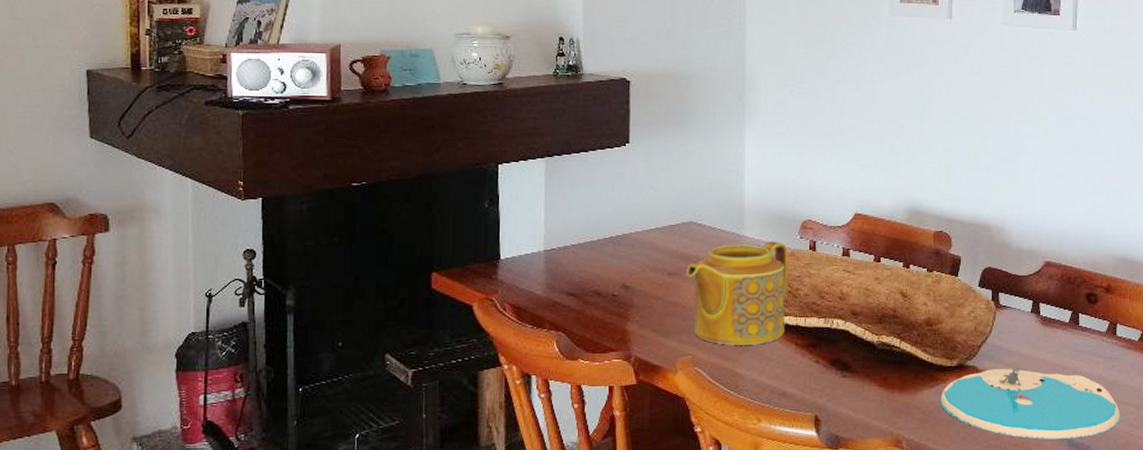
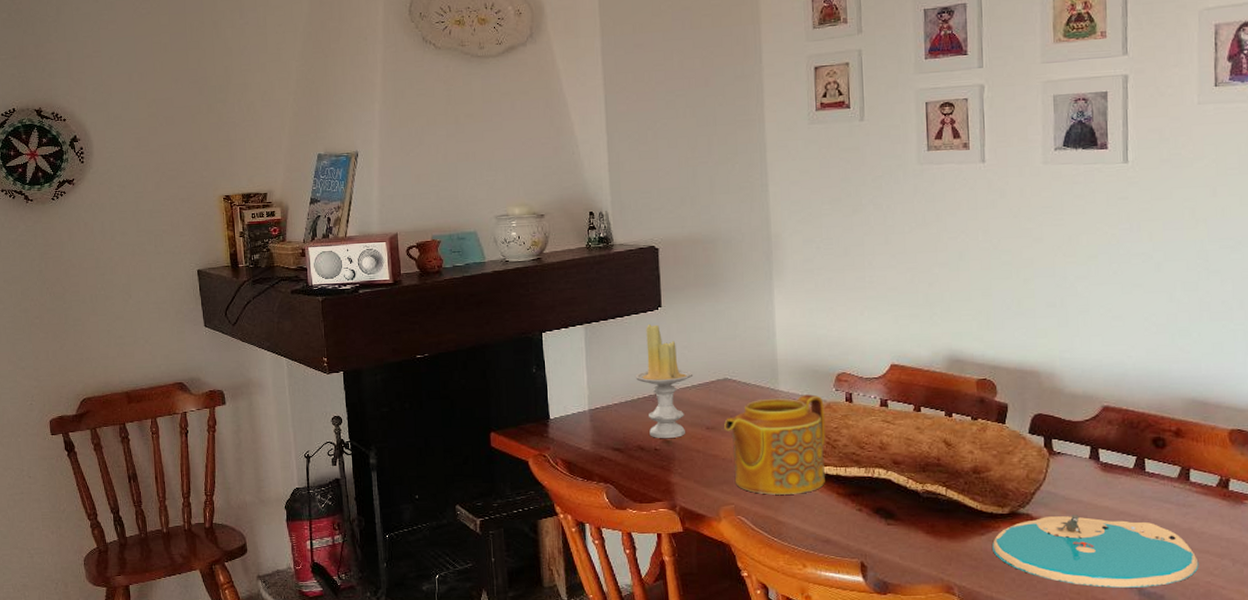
candle: none [596,160,658,284] -> present [635,324,694,439]

